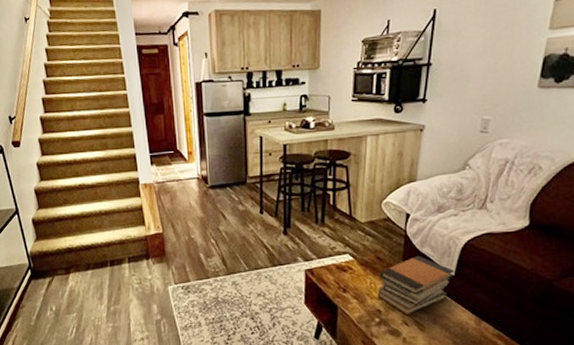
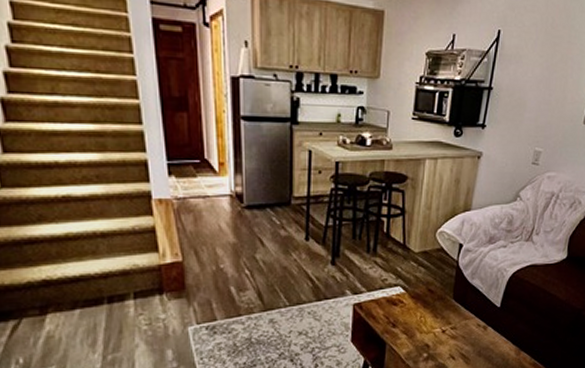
book stack: present [377,255,455,315] -> none [427,287,501,349]

